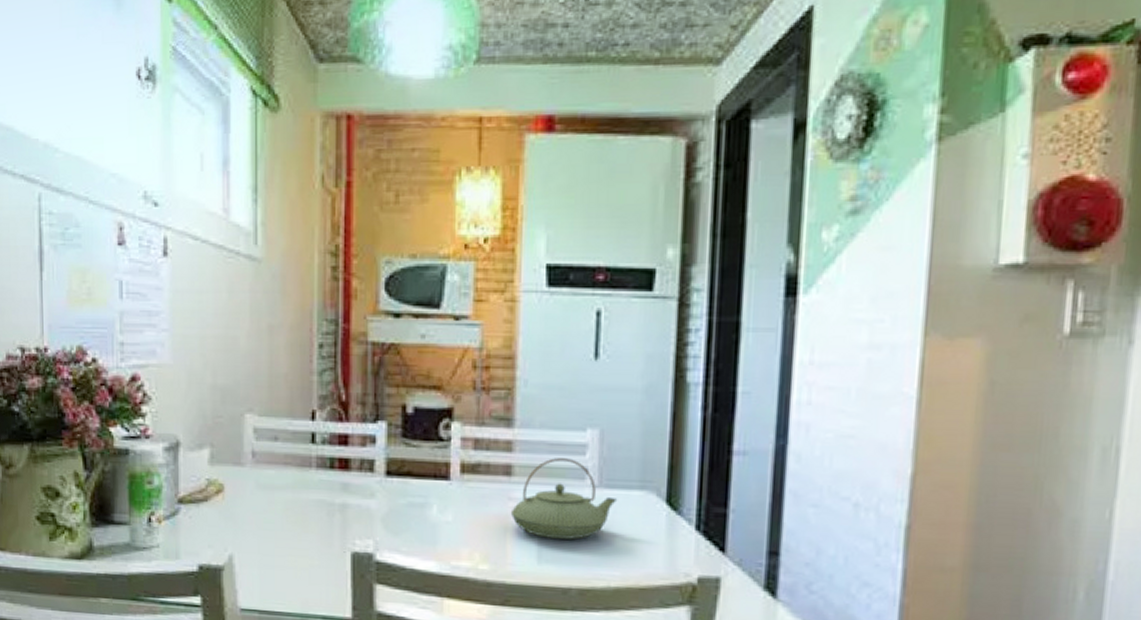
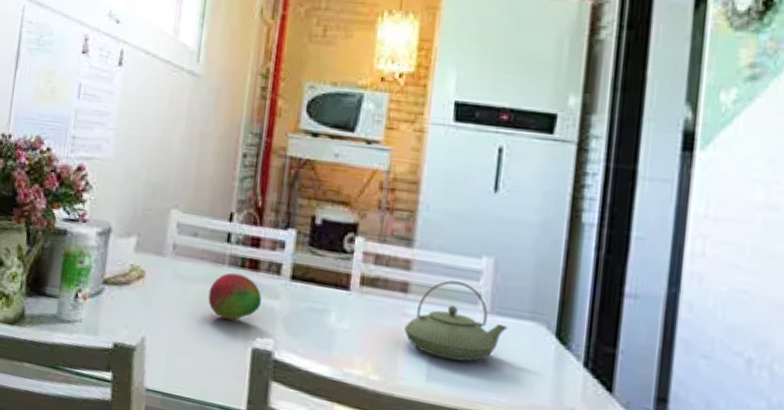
fruit: none [297,475,357,527] -> present [208,272,262,321]

